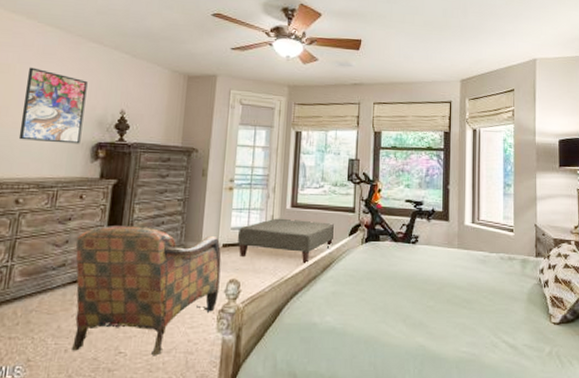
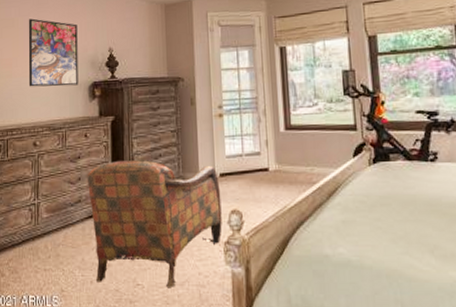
ottoman: present [237,218,334,264] -> none [233,142,337,191]

